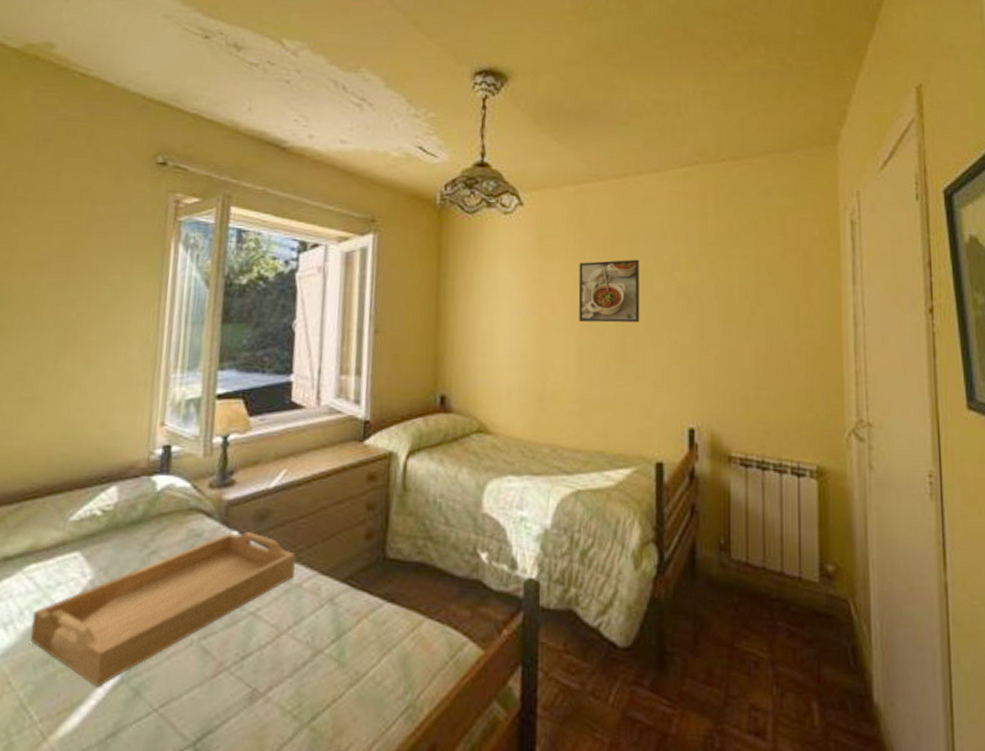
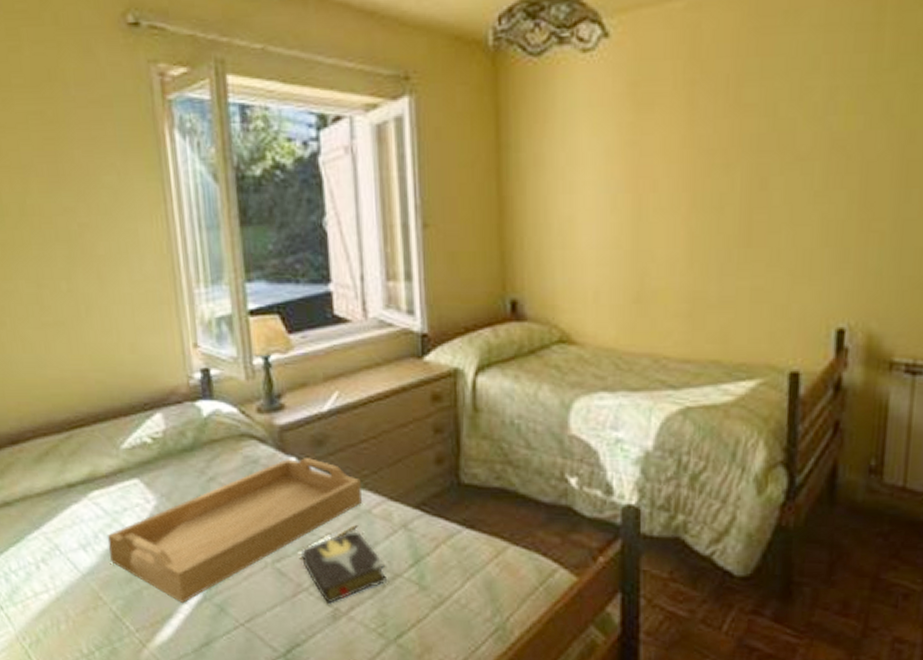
hardback book: none [227,602,309,684] -> present [300,528,387,604]
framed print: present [578,259,640,323] -> none [688,102,777,196]

